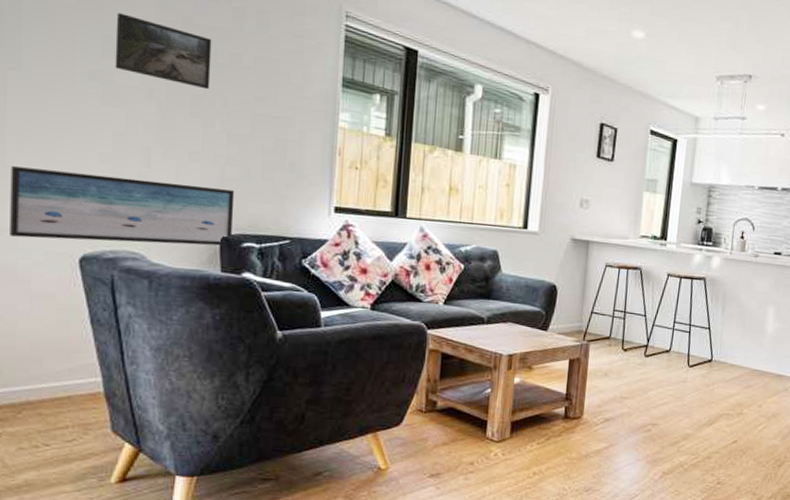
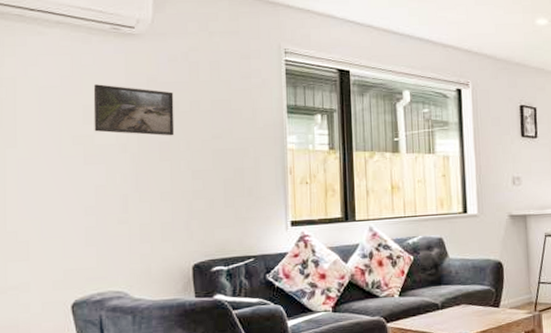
wall art: present [10,166,235,246] -> none [11,221,203,294]

